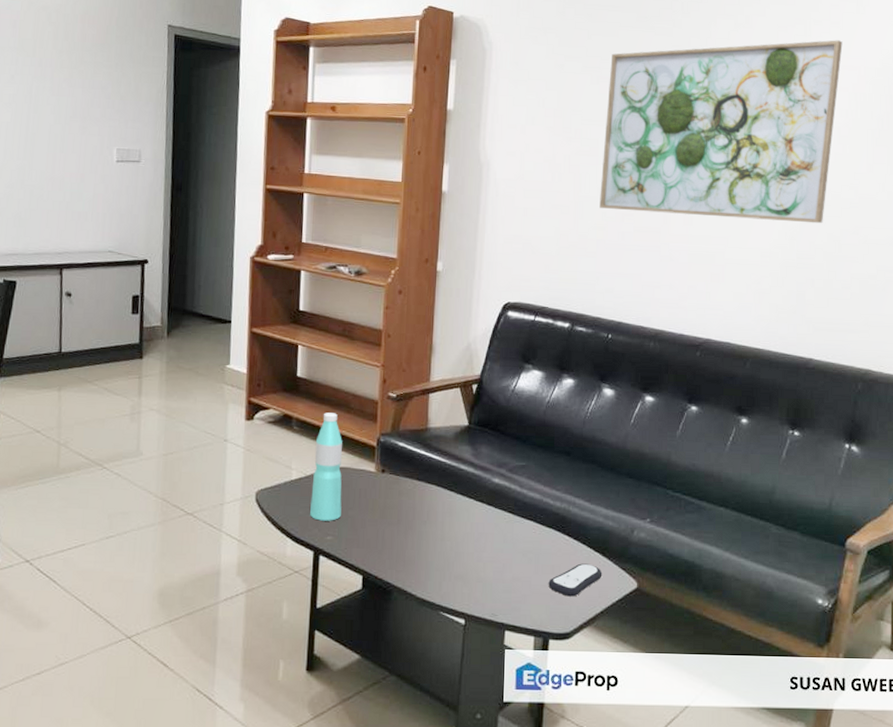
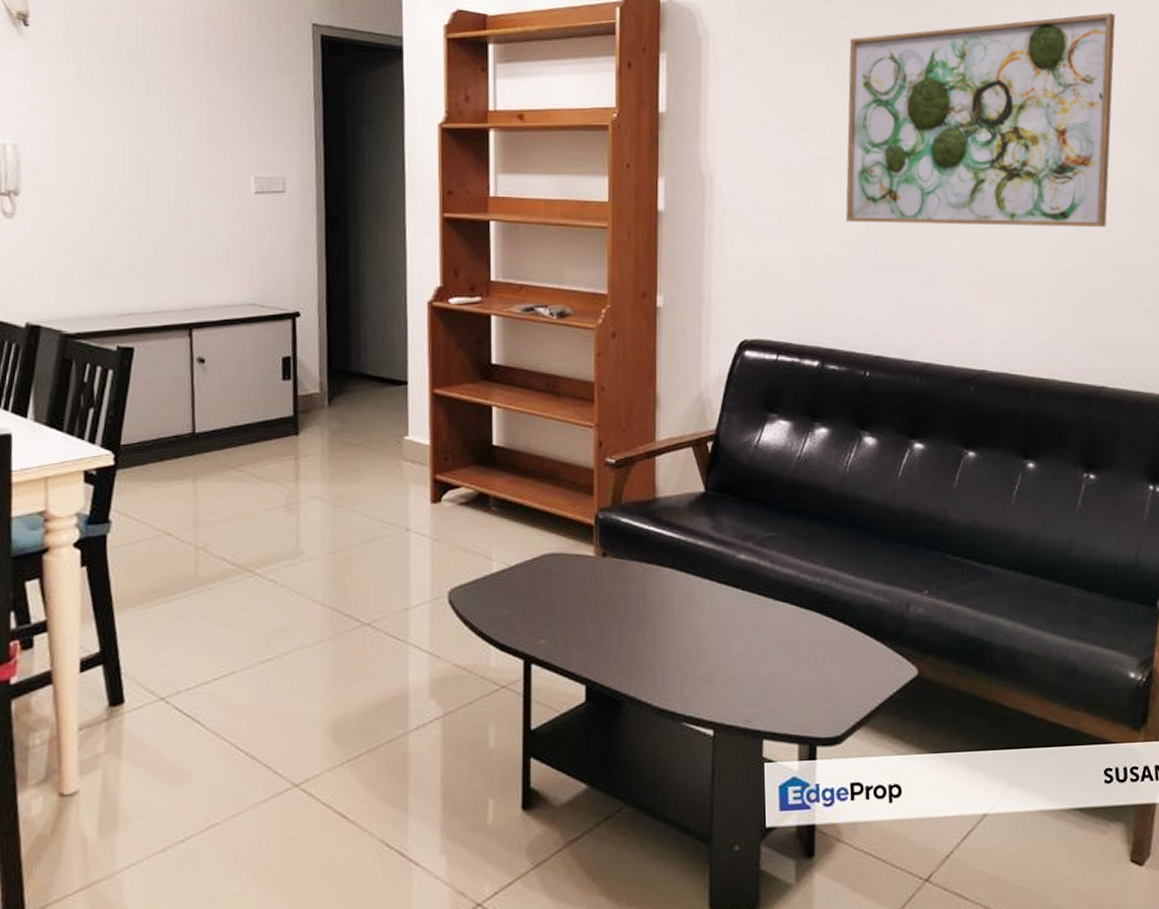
water bottle: present [310,412,342,521] -> none [517,487,555,621]
remote control: present [548,563,603,597] -> none [812,650,876,692]

